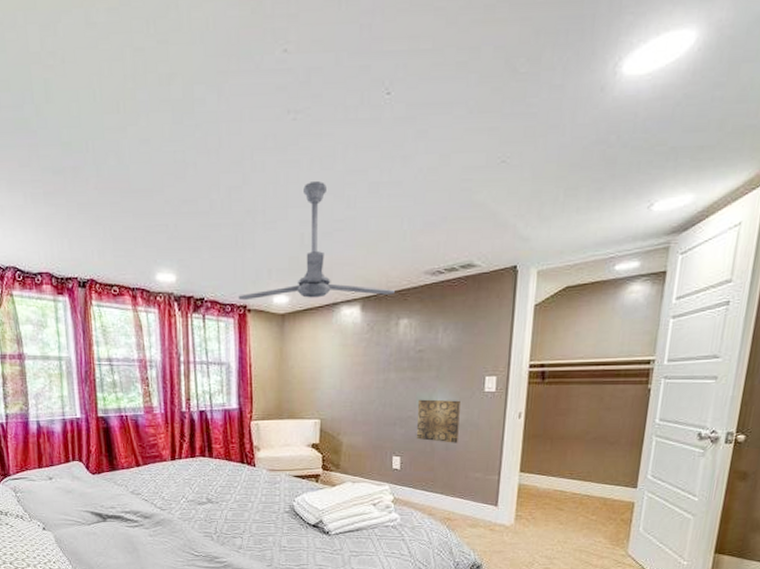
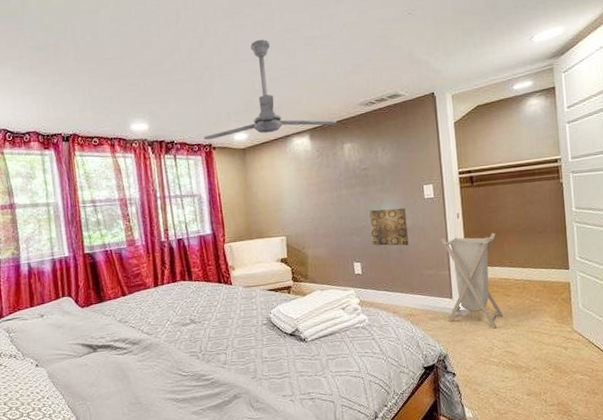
laundry hamper: none [488,438,560,543] -> present [441,233,504,329]

